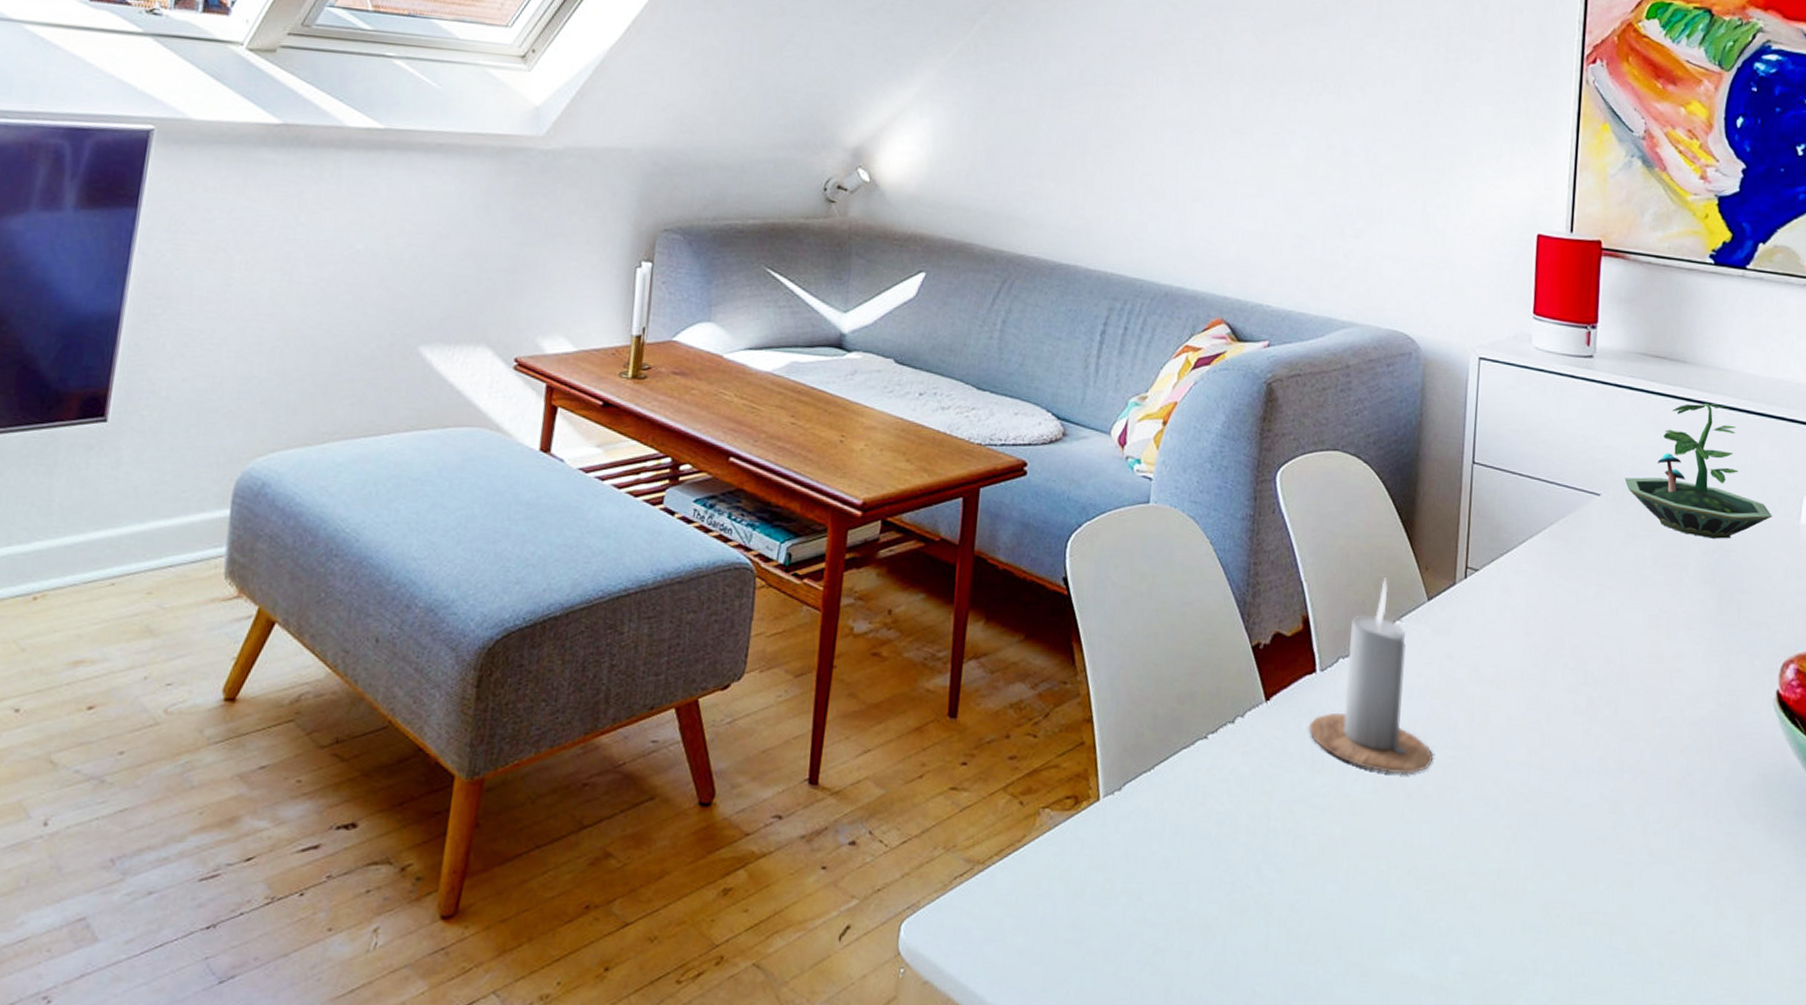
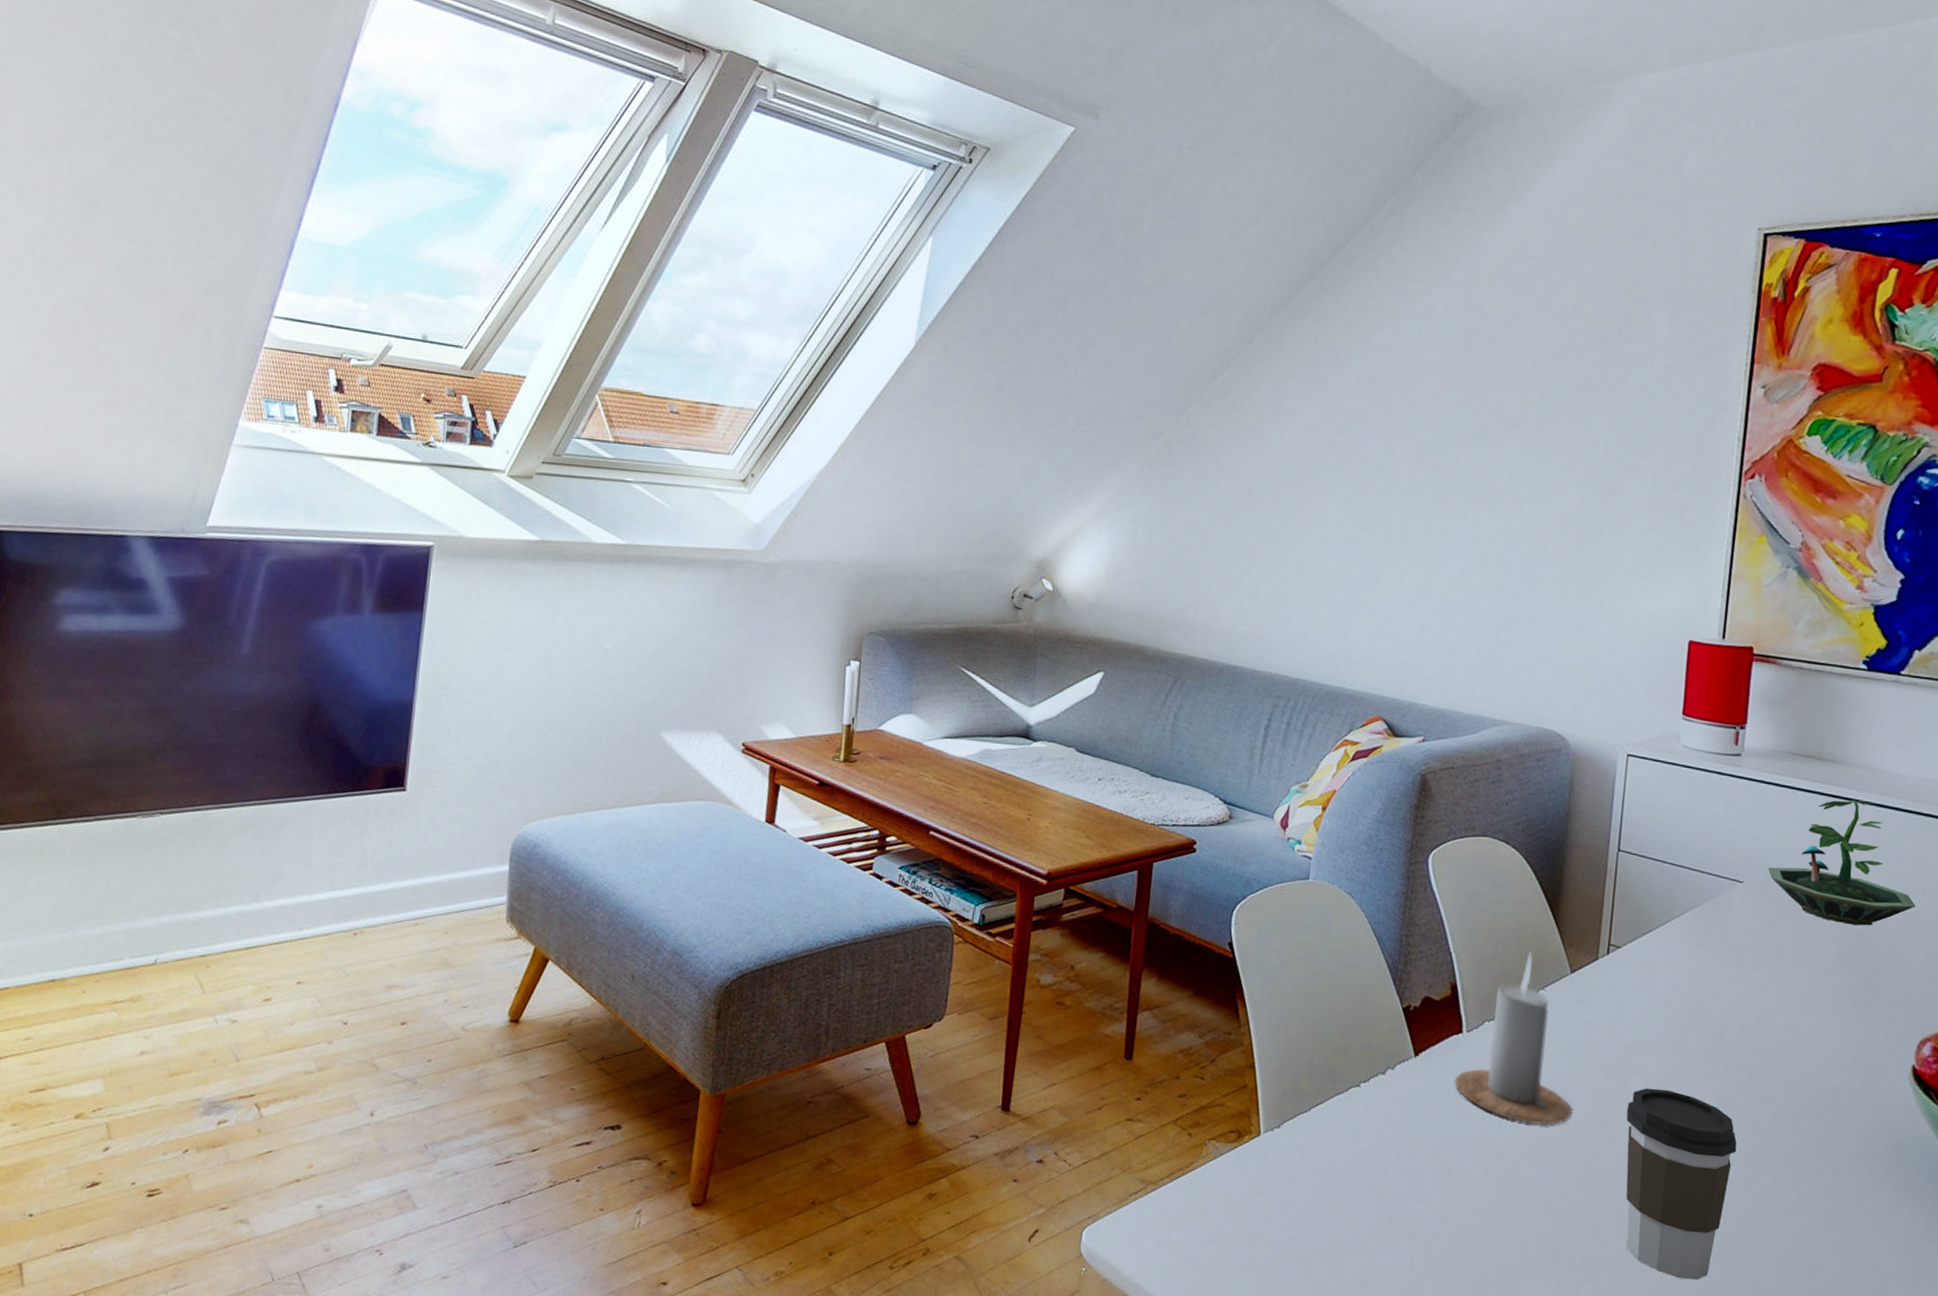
coffee cup: none [1489,727,1605,944] -> present [1626,1088,1737,1281]

